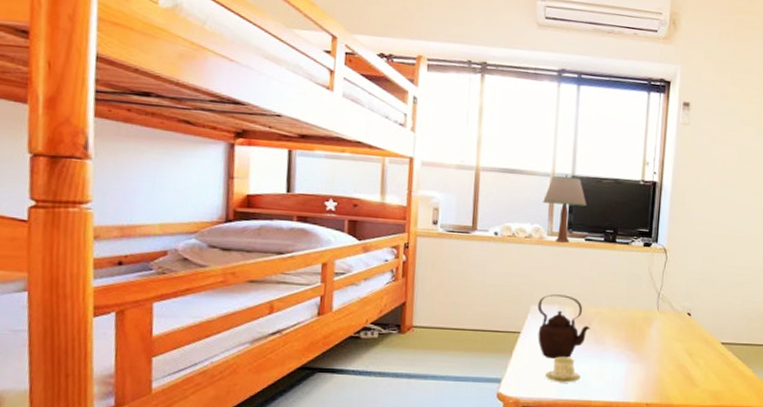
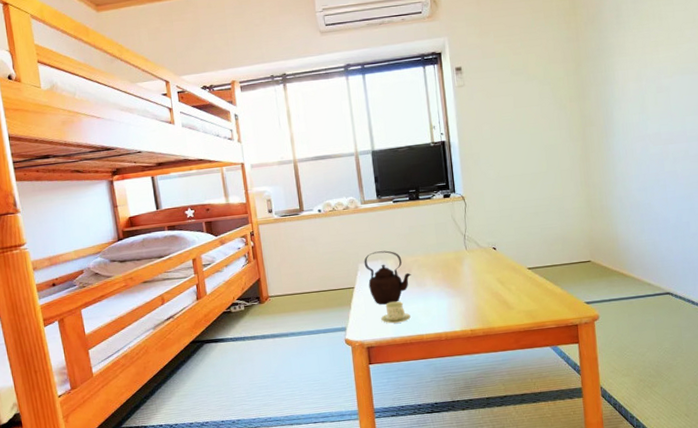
table lamp: present [543,175,587,243] -> none [352,151,389,208]

